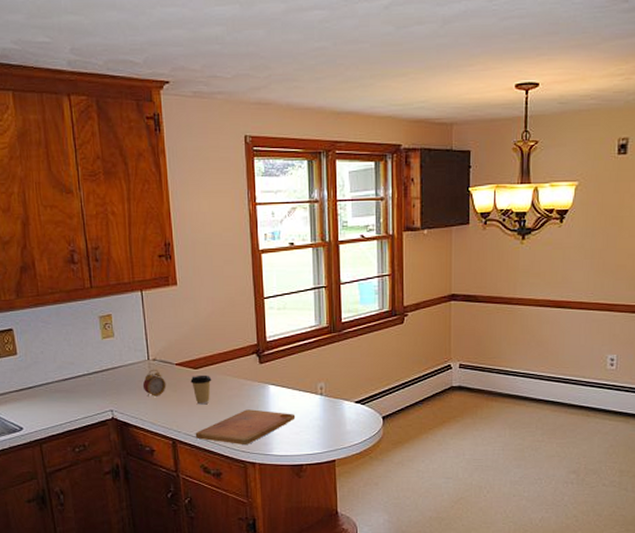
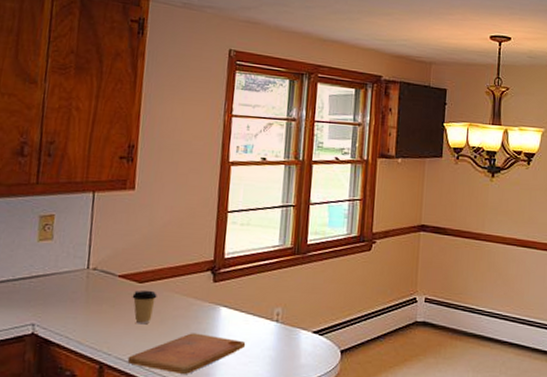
alarm clock: present [142,369,166,397] -> none [75,279,104,311]

